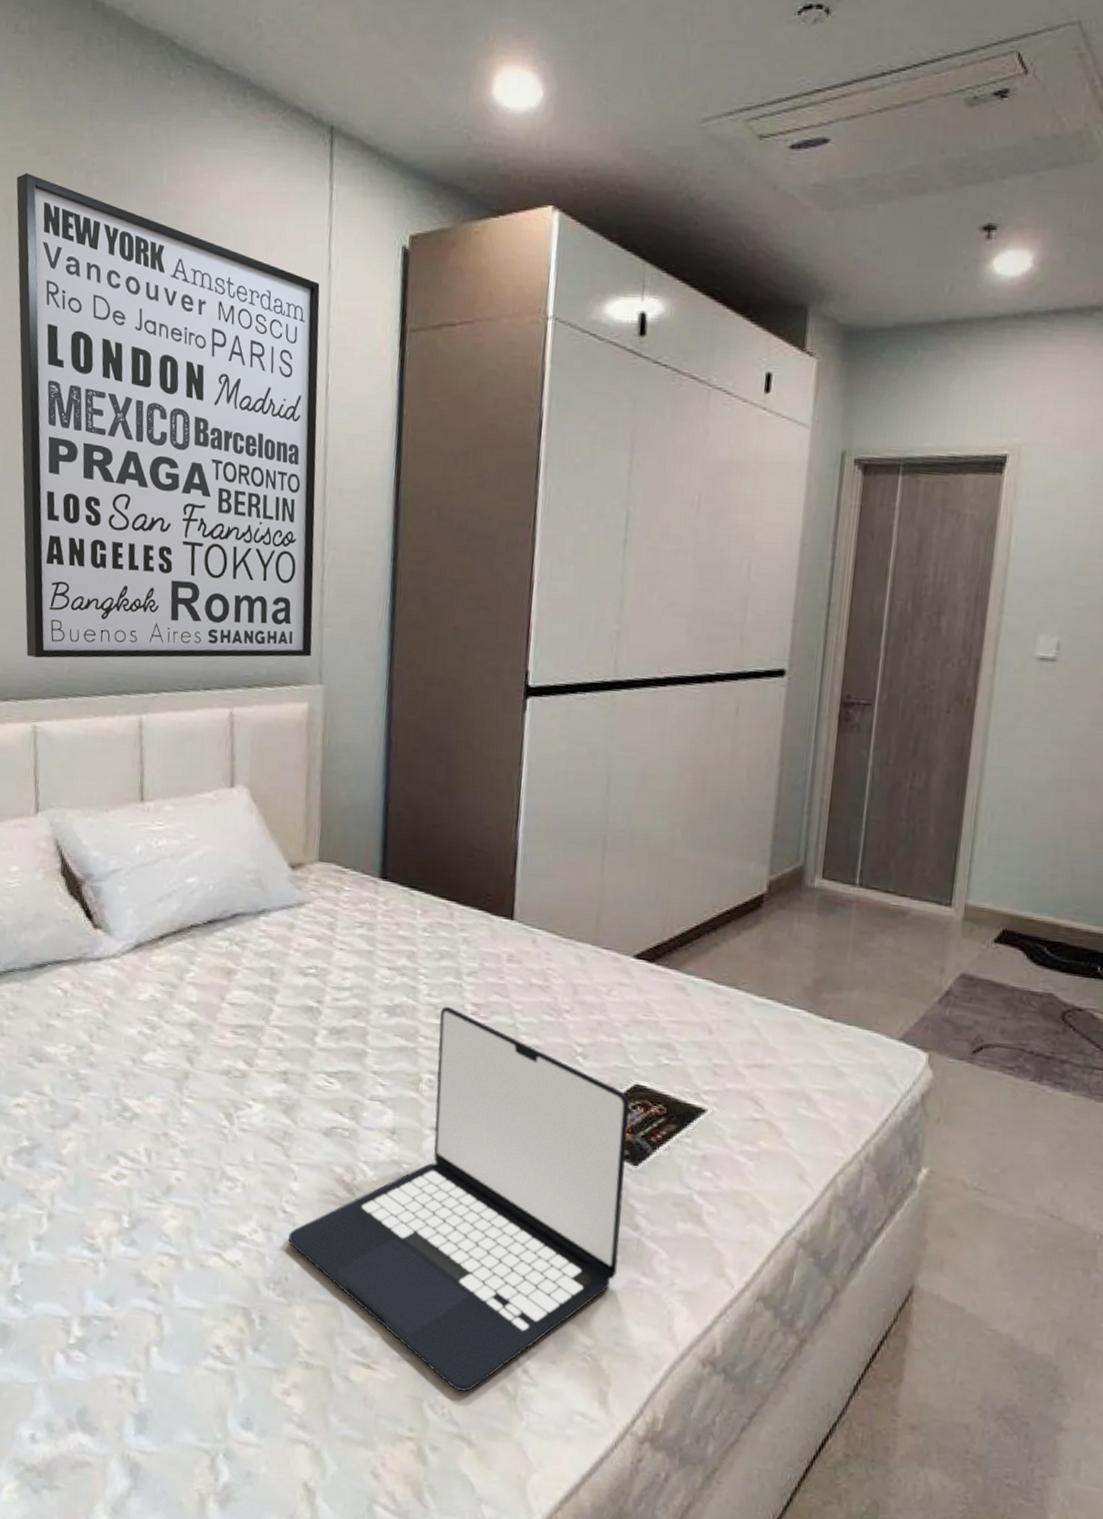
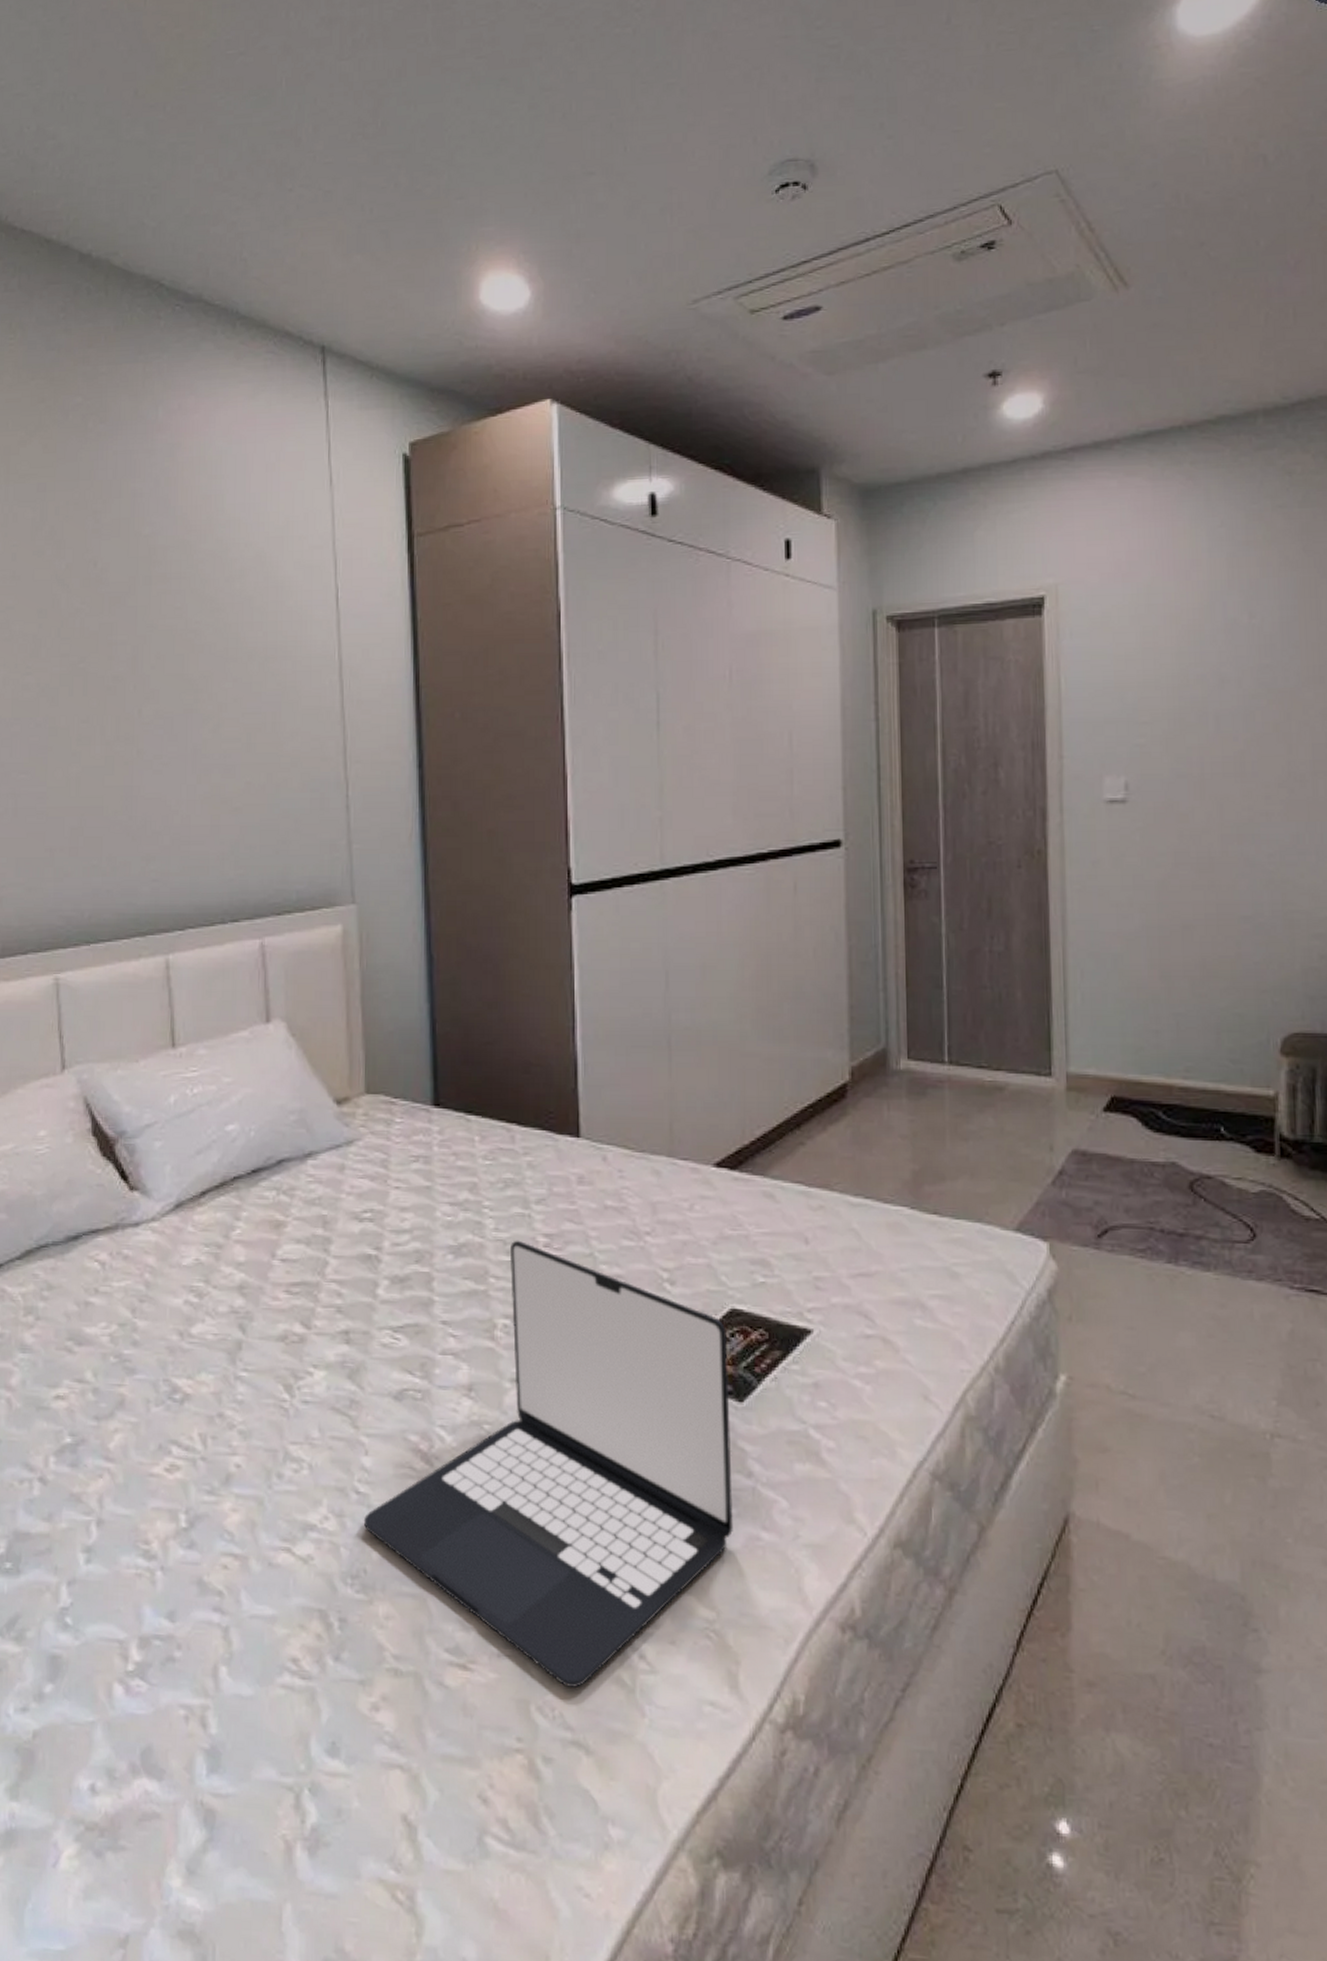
wall art: present [16,173,320,658] -> none [12,422,342,906]

